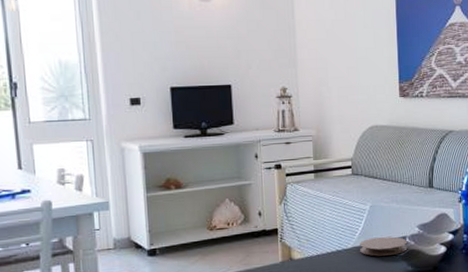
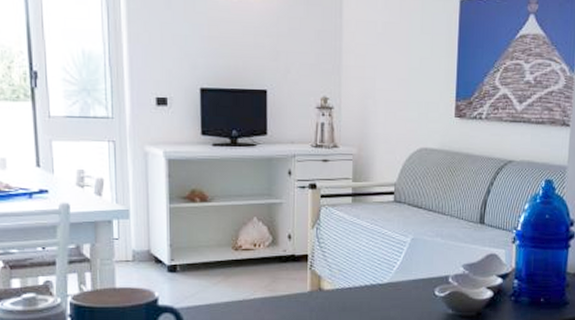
coaster: present [360,236,408,256] -> none [397,273,450,295]

